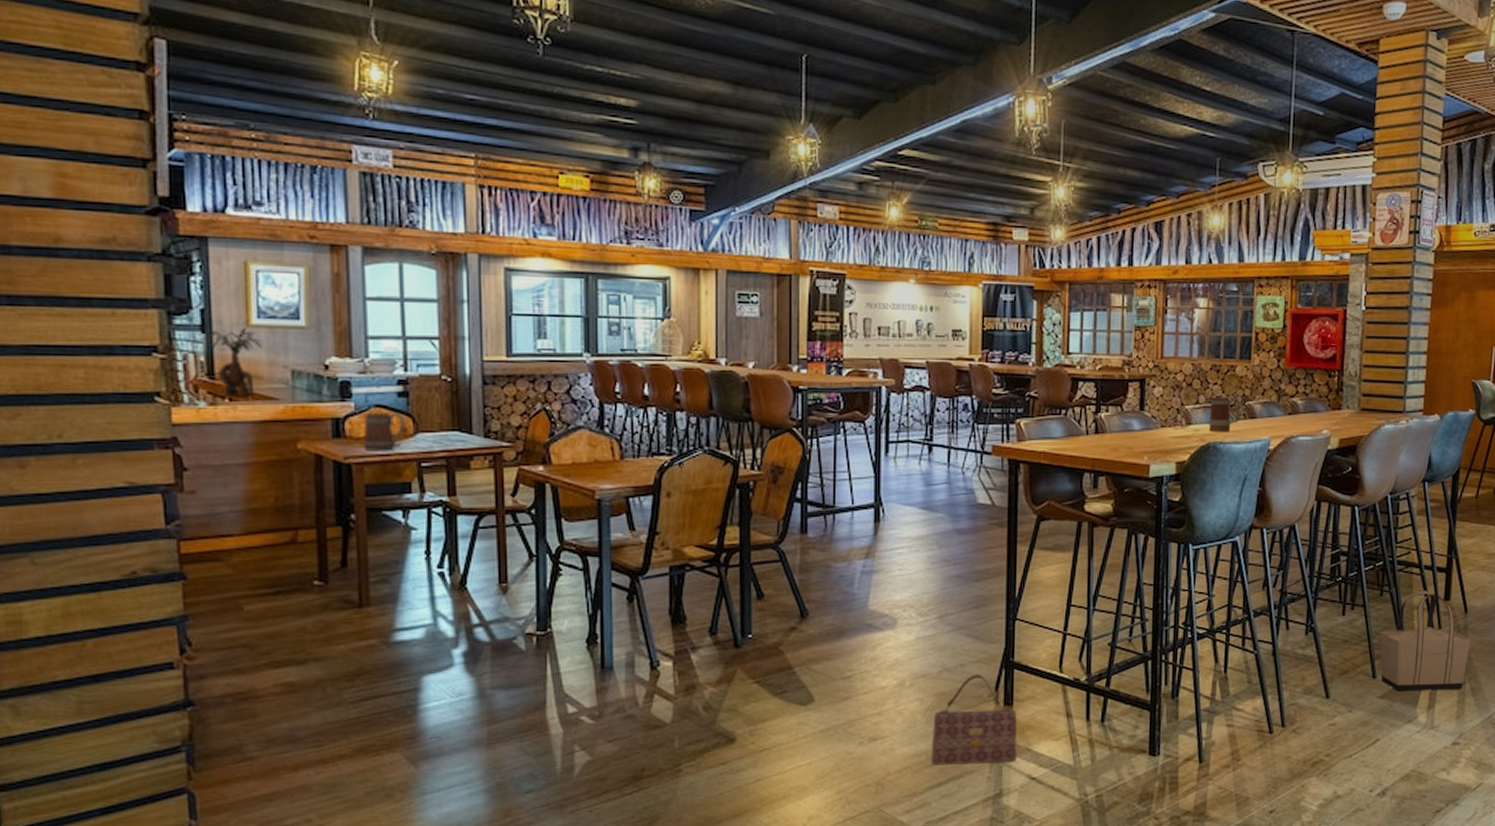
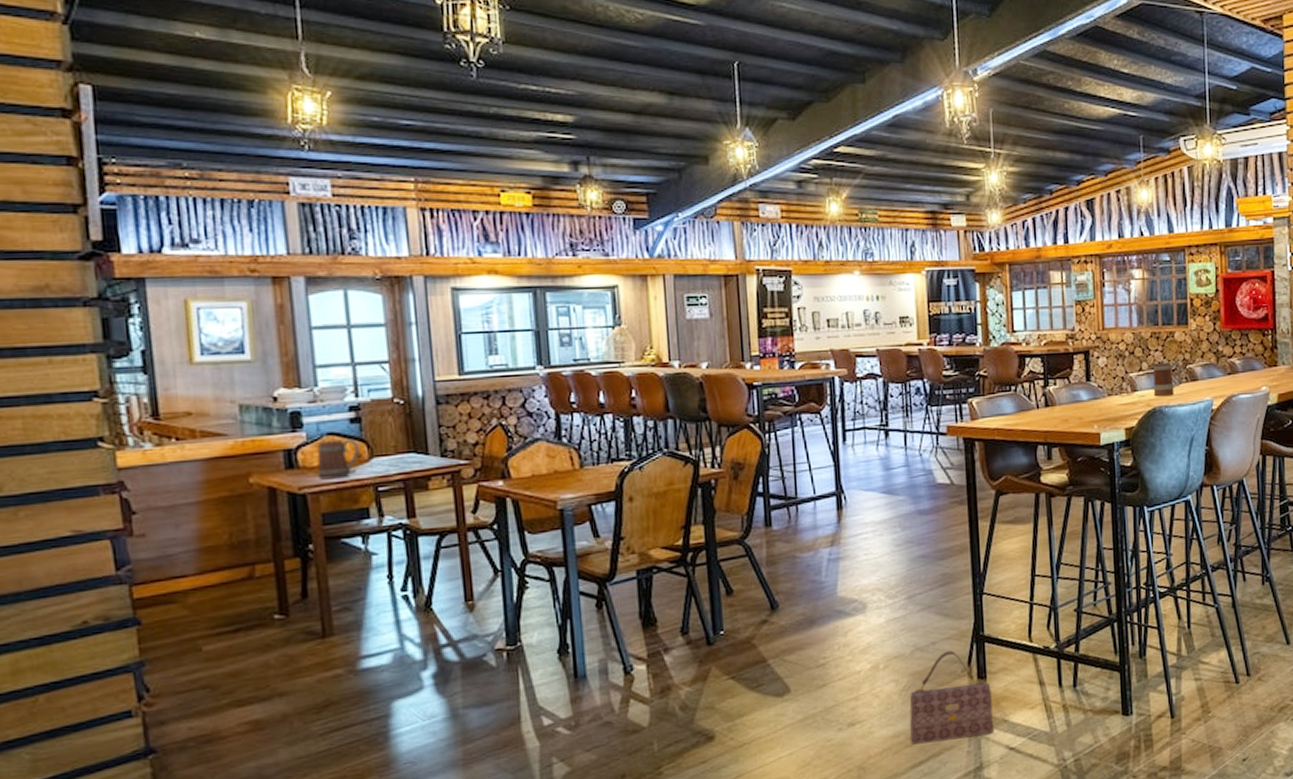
decorative plant: present [206,326,262,398] -> none [148,364,208,438]

